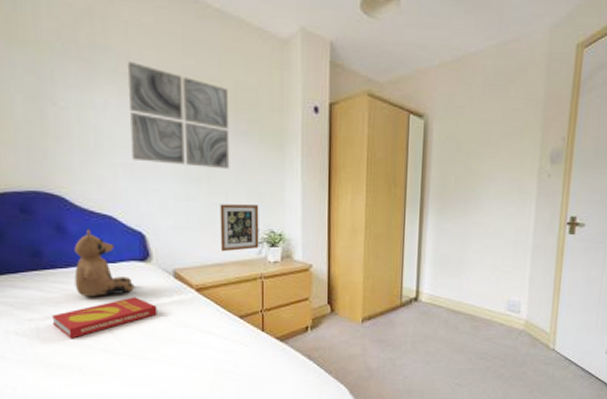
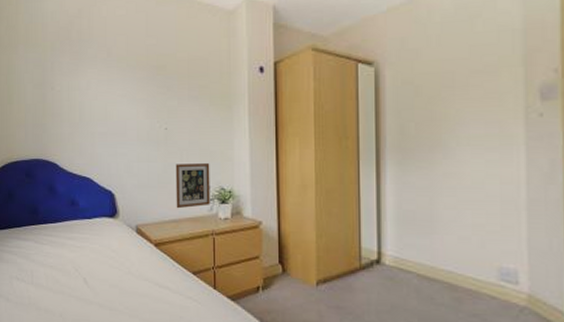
book: present [52,297,157,339] -> none [43,250,122,286]
teddy bear: present [74,227,135,297] -> none [60,188,105,249]
wall art: present [127,60,230,170] -> none [104,47,184,132]

